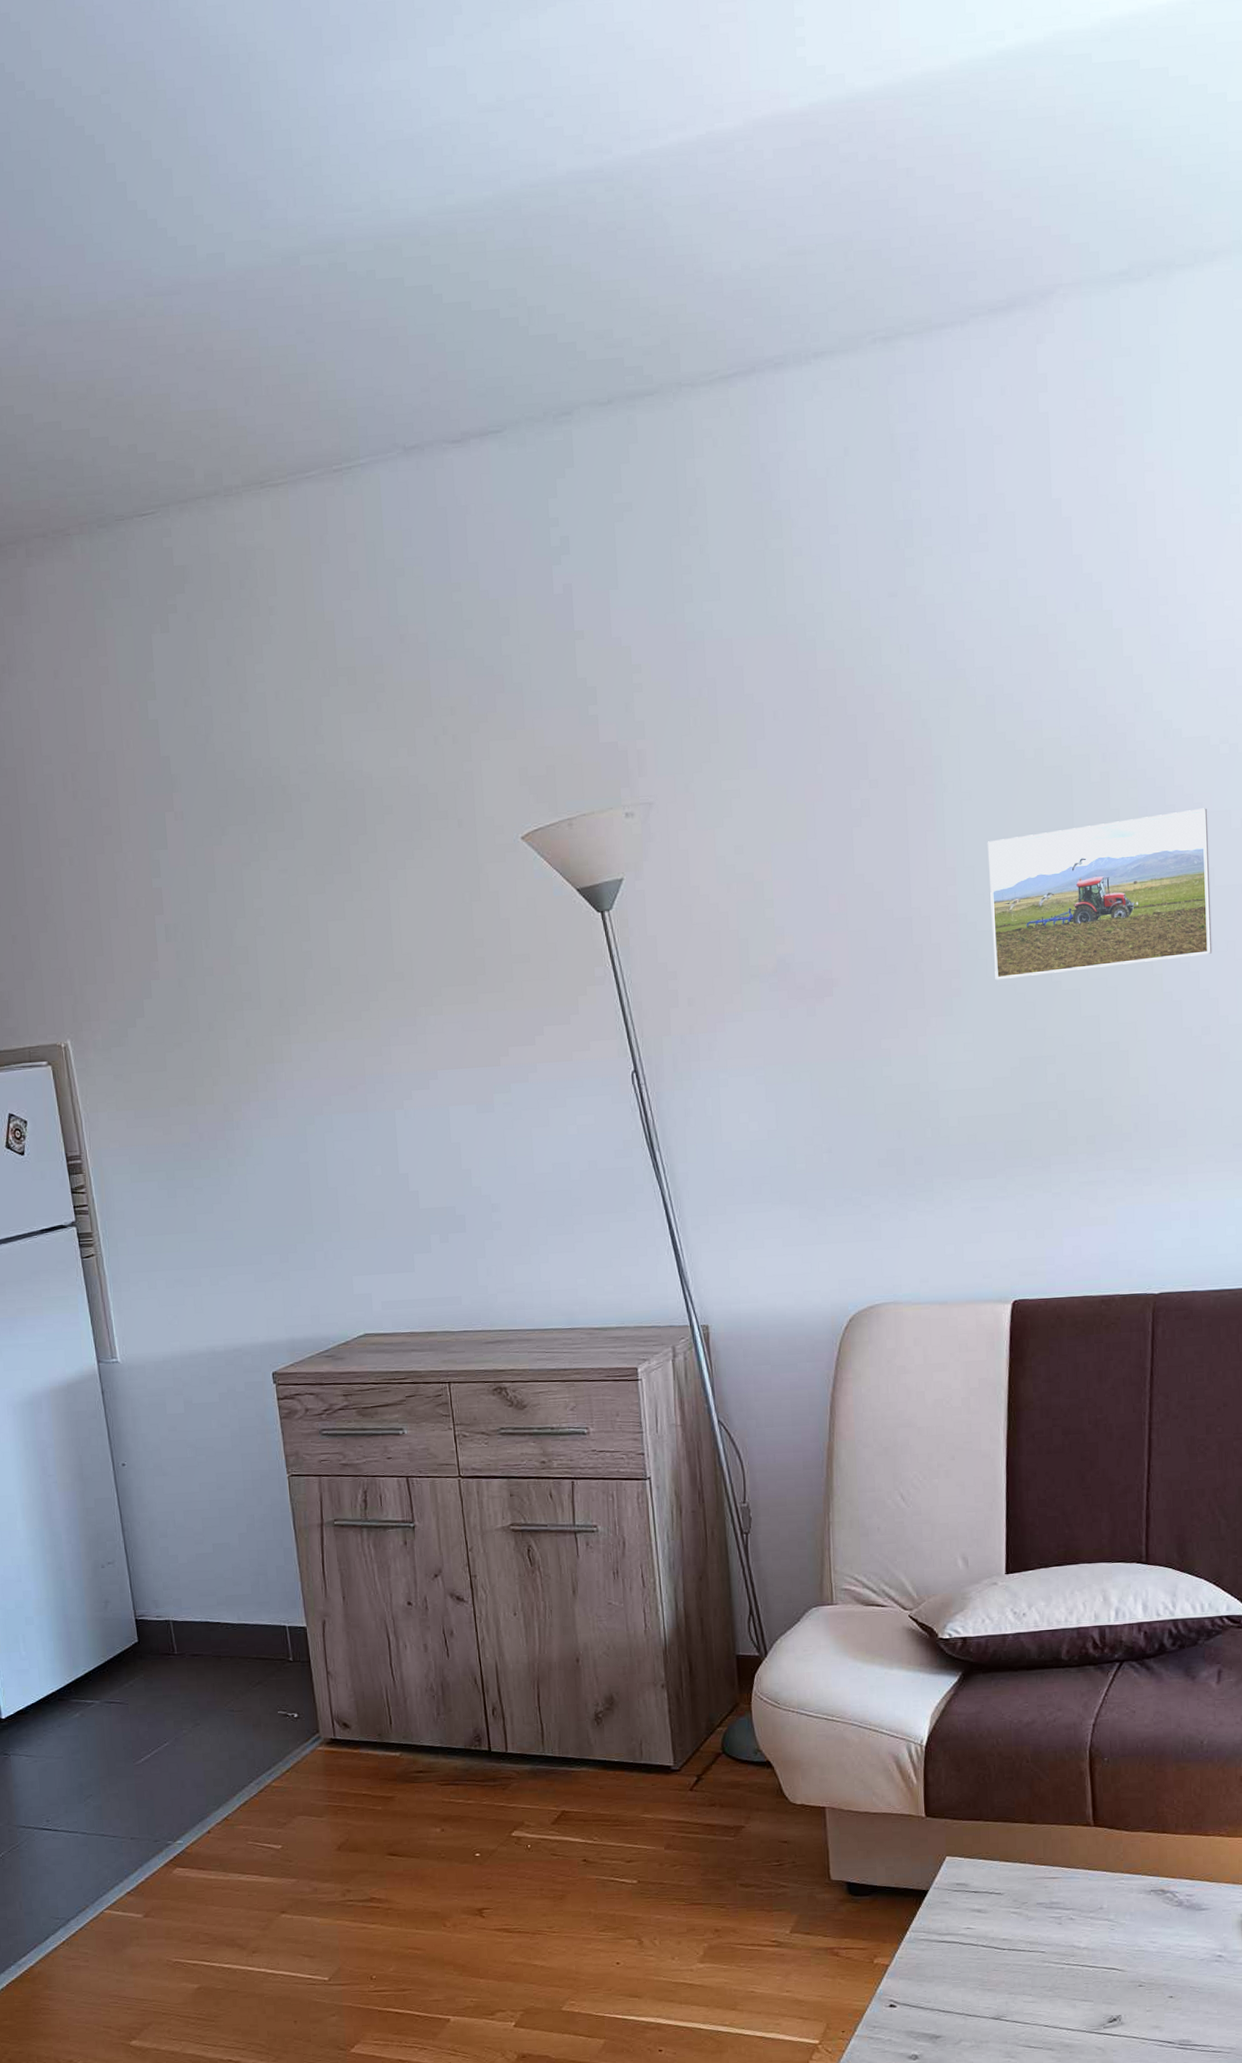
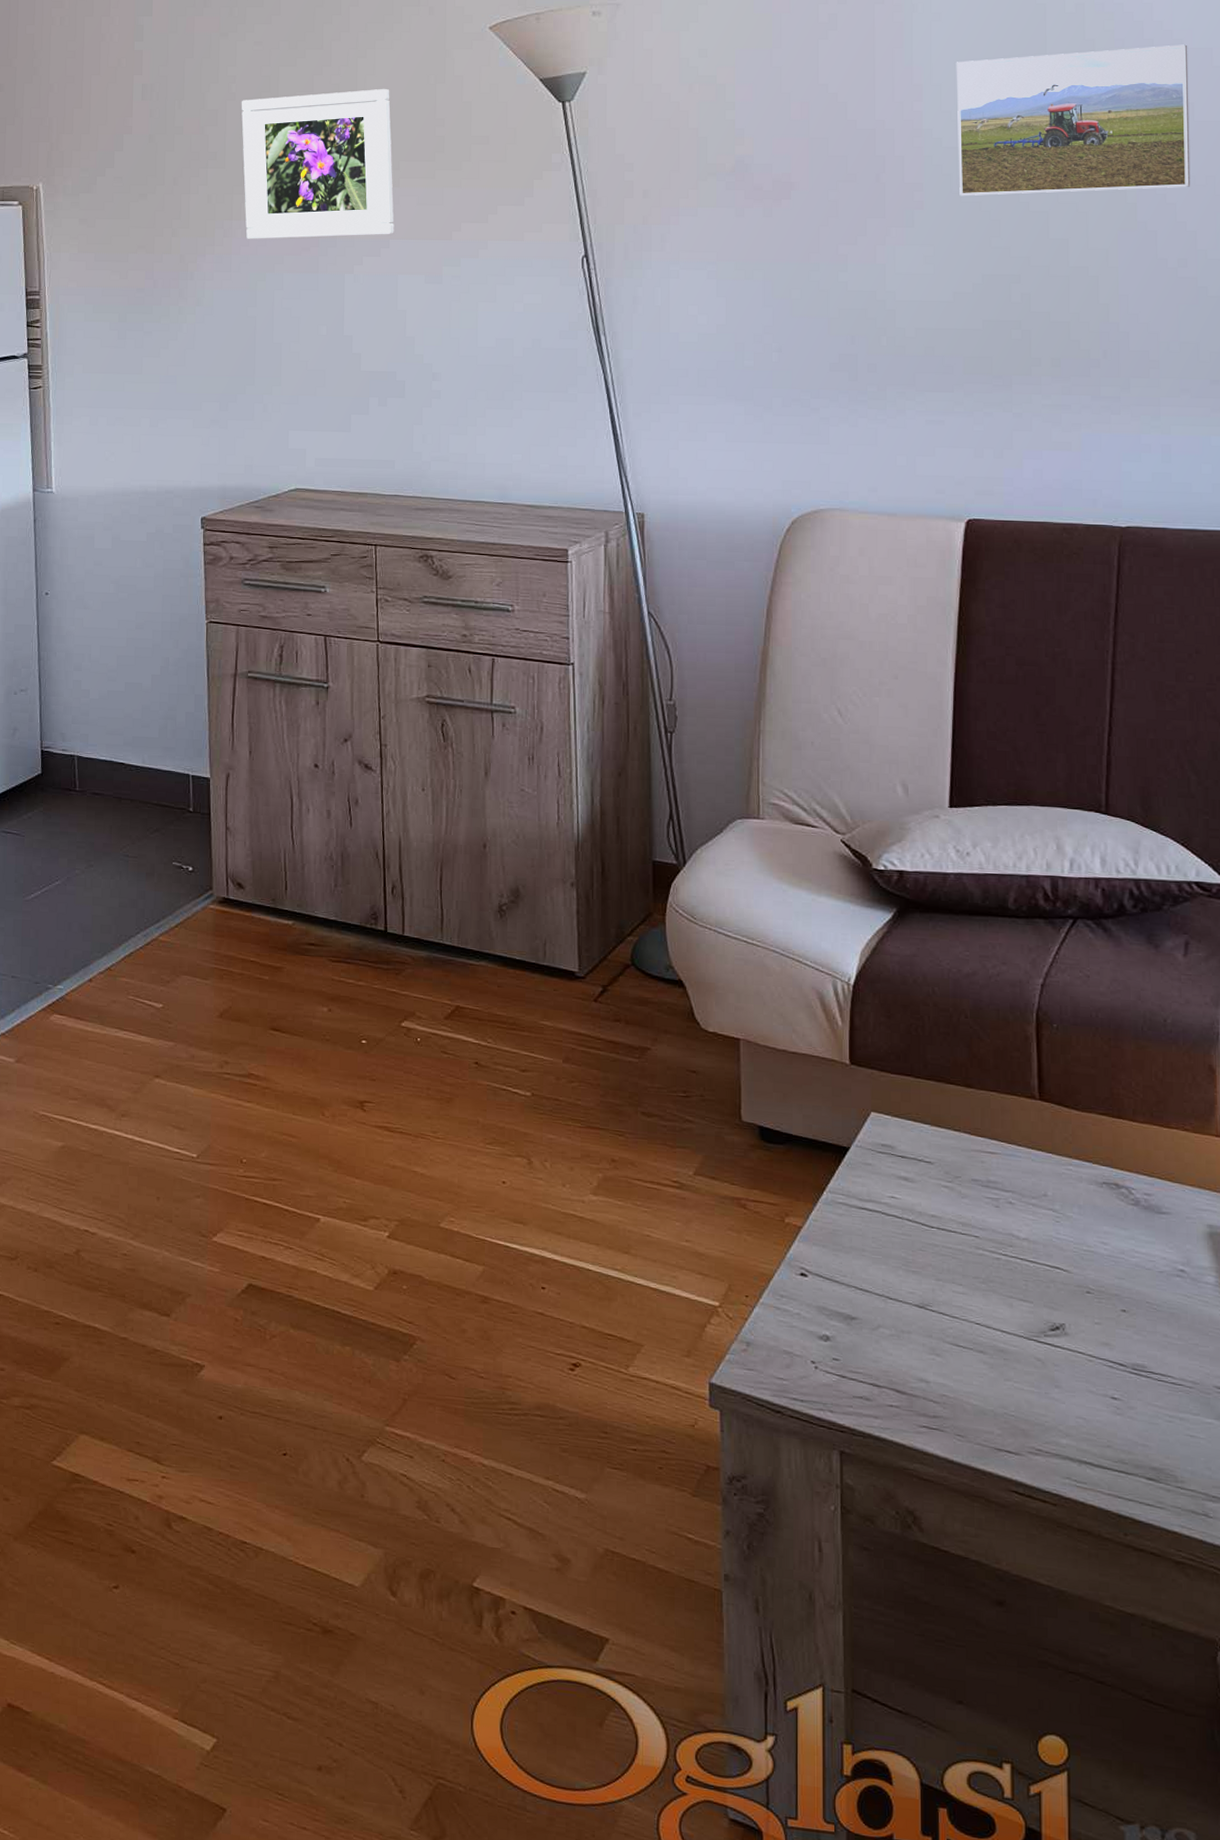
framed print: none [271,910,442,1083] -> present [241,88,395,240]

